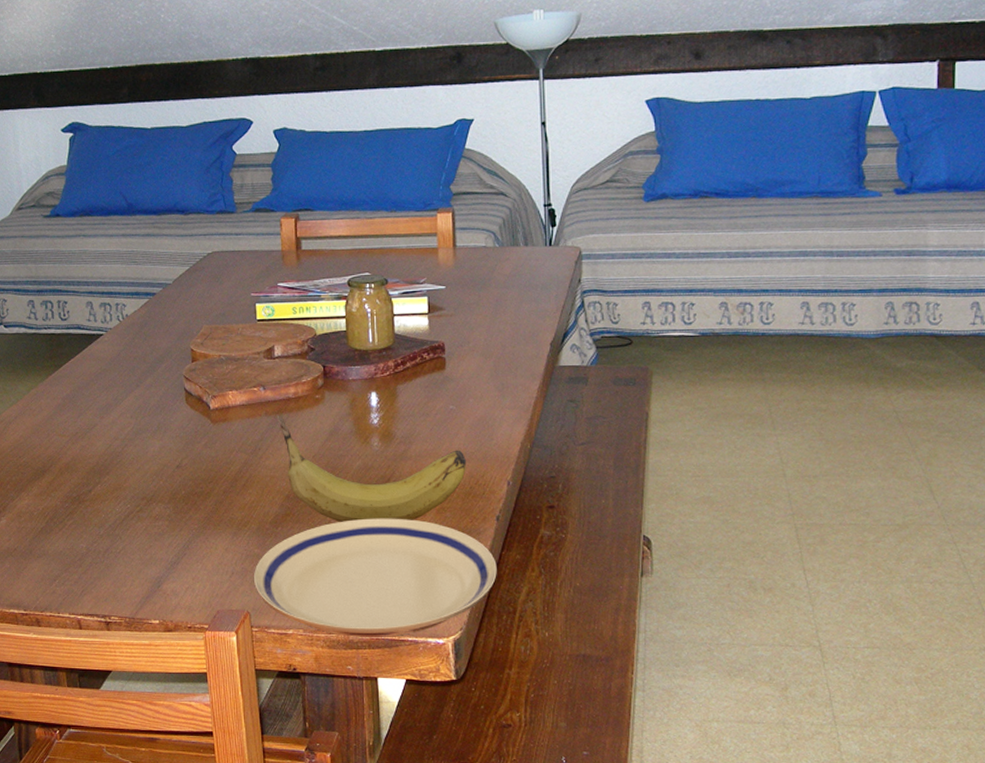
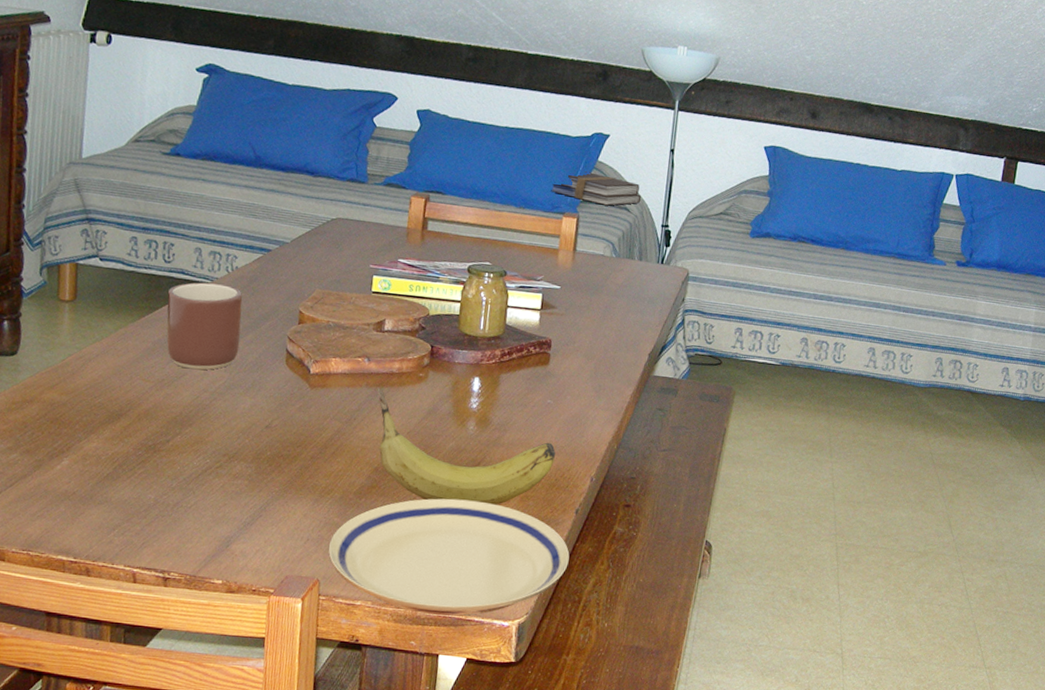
mug: none [68,333,141,420] -> present [166,282,243,371]
book: none [420,162,517,194] -> present [550,171,641,206]

